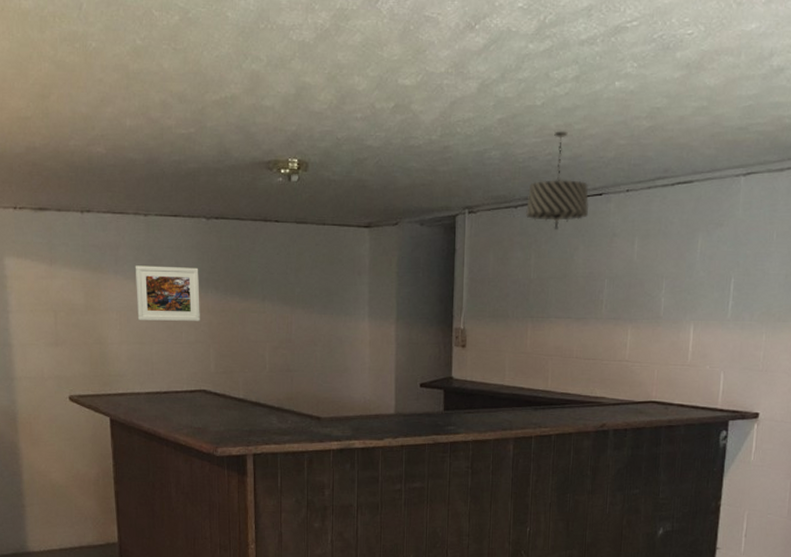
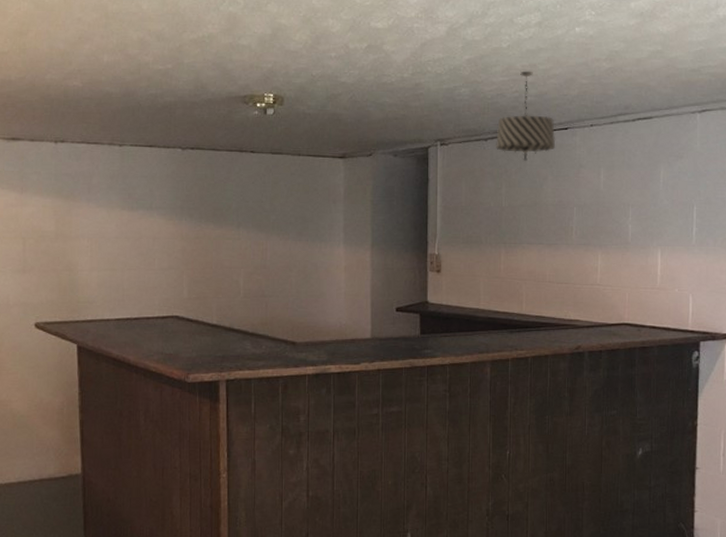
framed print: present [135,265,200,321] -> none [108,194,174,248]

